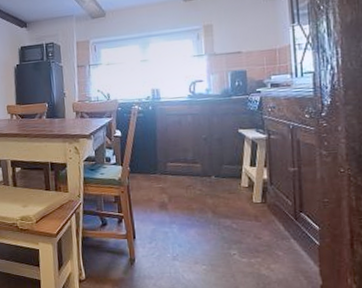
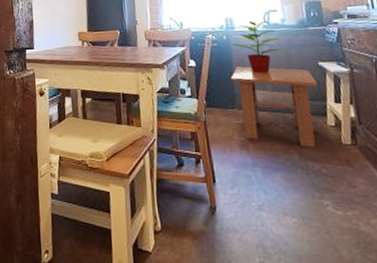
coffee table: none [154,135,236,207] -> present [231,66,318,148]
potted plant: none [157,91,204,141] -> present [232,20,281,74]

